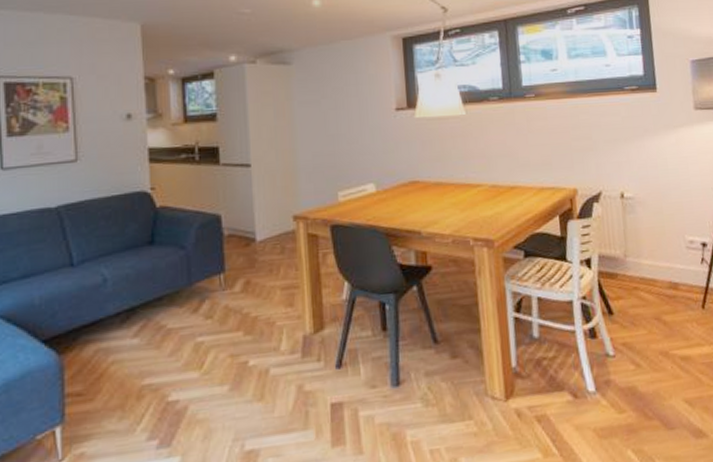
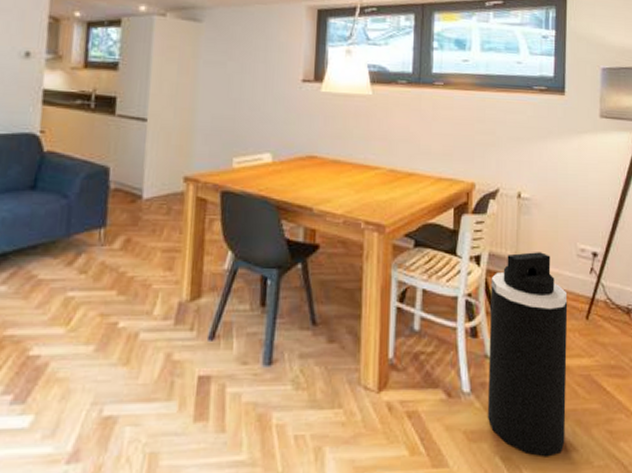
trash can: none [603,248,694,446] -> present [487,252,568,457]

